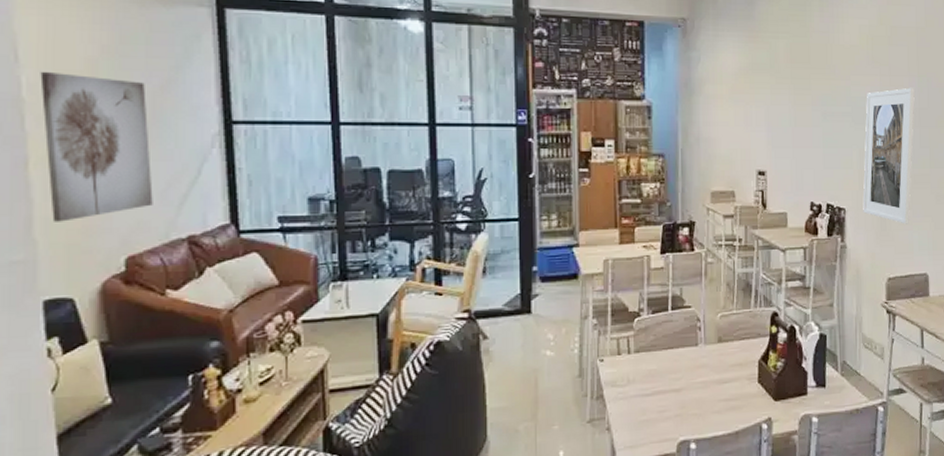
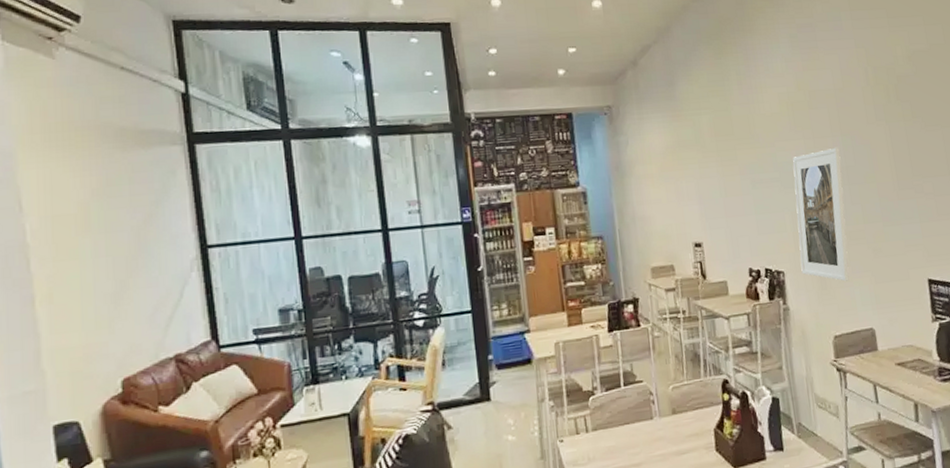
wall art: present [40,71,153,222] -> none [41,217,143,353]

